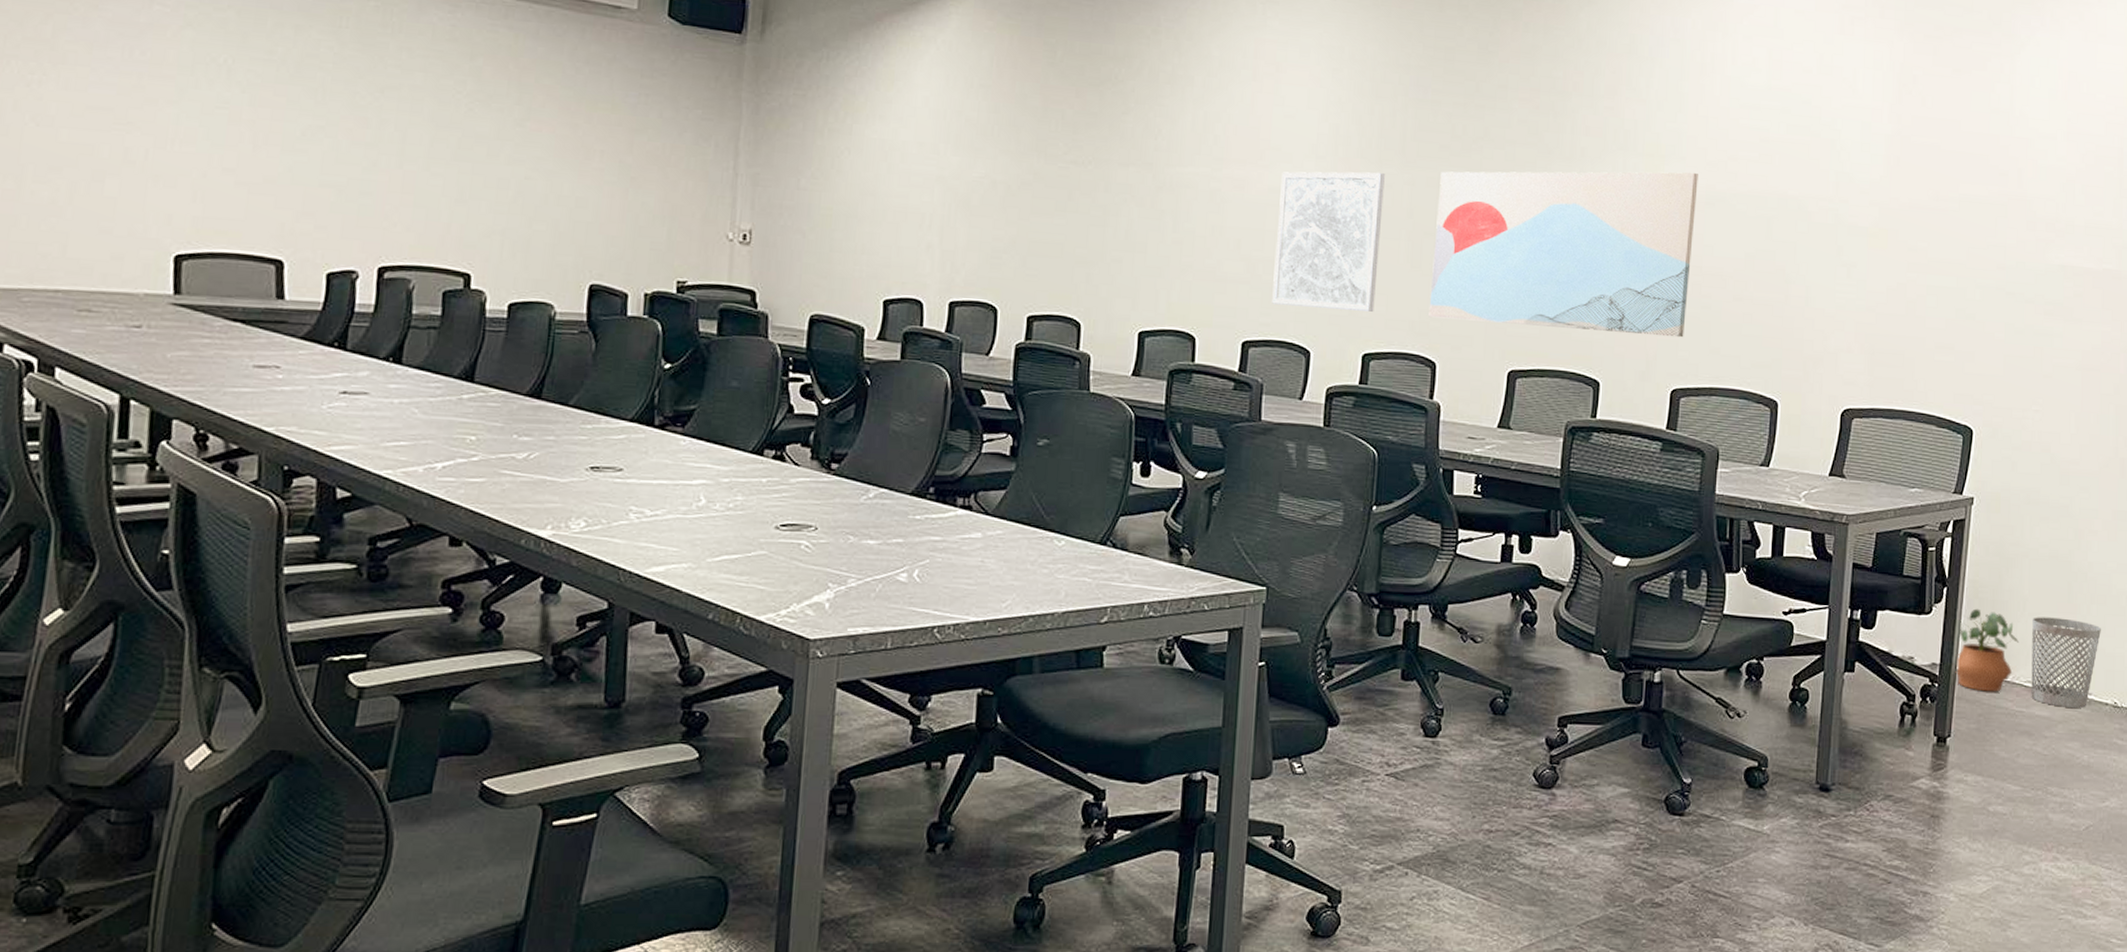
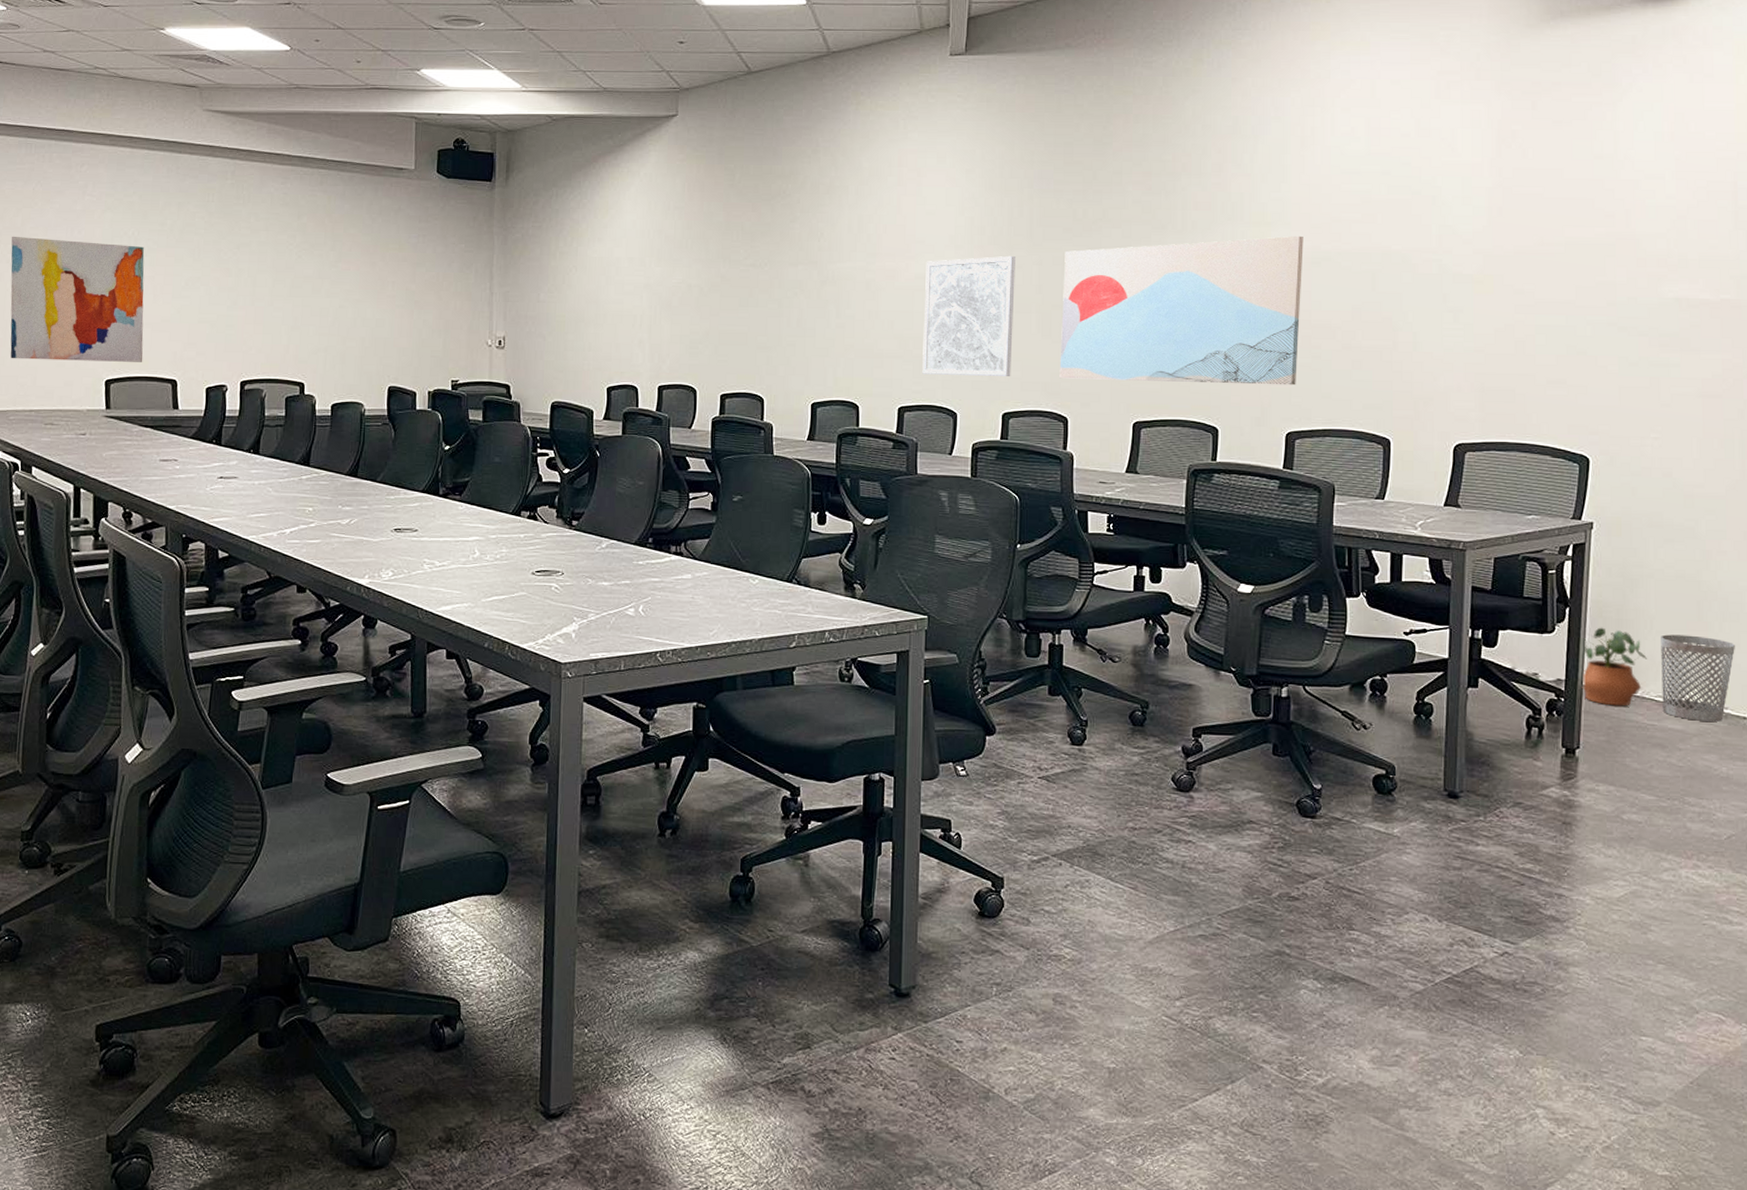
wall art: none [26,50,242,234] -> present [10,236,145,362]

